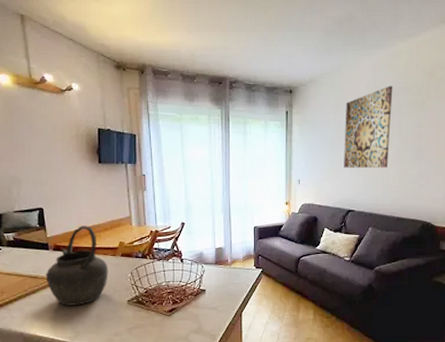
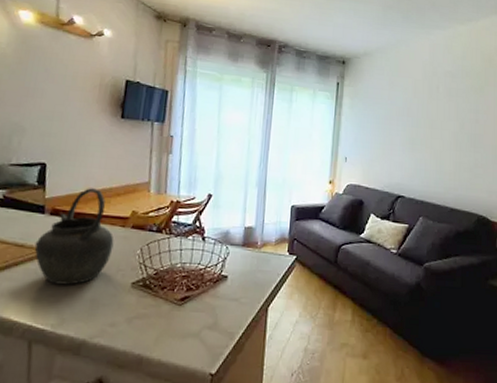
wall art: present [344,85,393,168] -> none [395,67,451,153]

